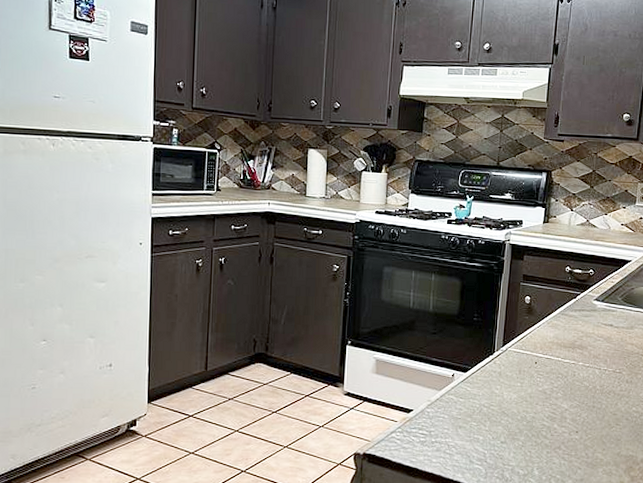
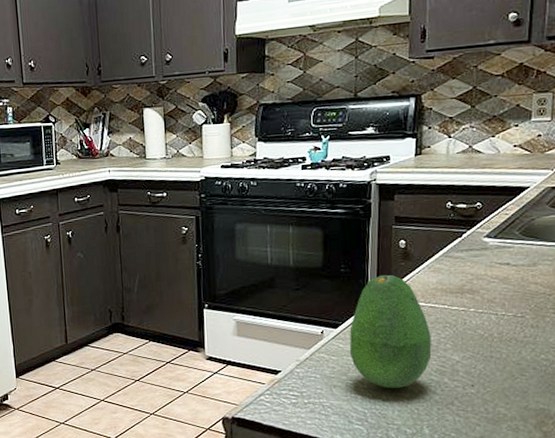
fruit: none [475,326,546,432] -> present [349,274,432,389]

